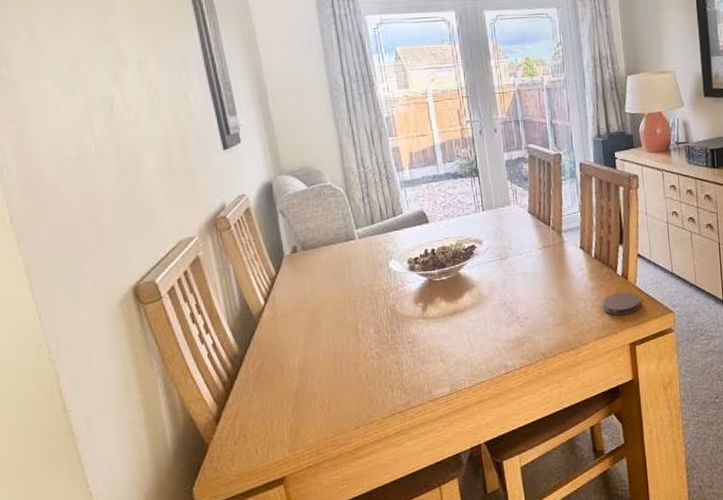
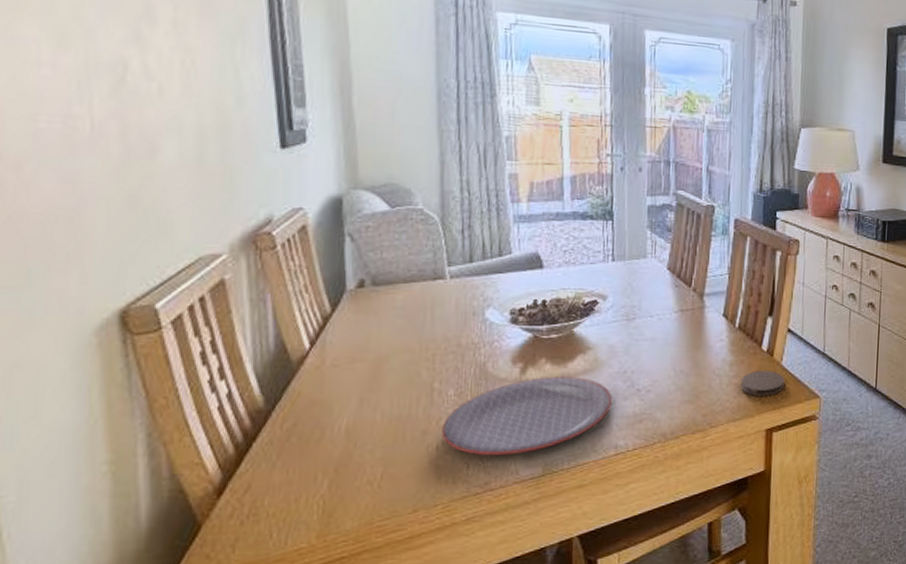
plate: none [368,310,498,381] -> present [441,377,613,456]

